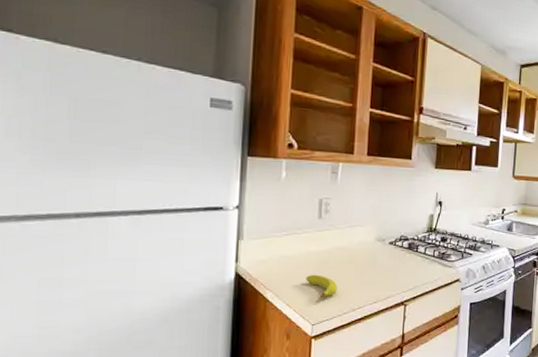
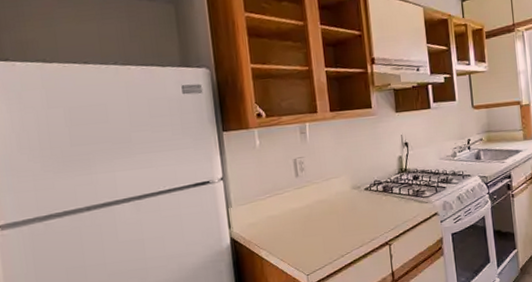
fruit: present [306,274,337,297] -> none [294,228,324,249]

